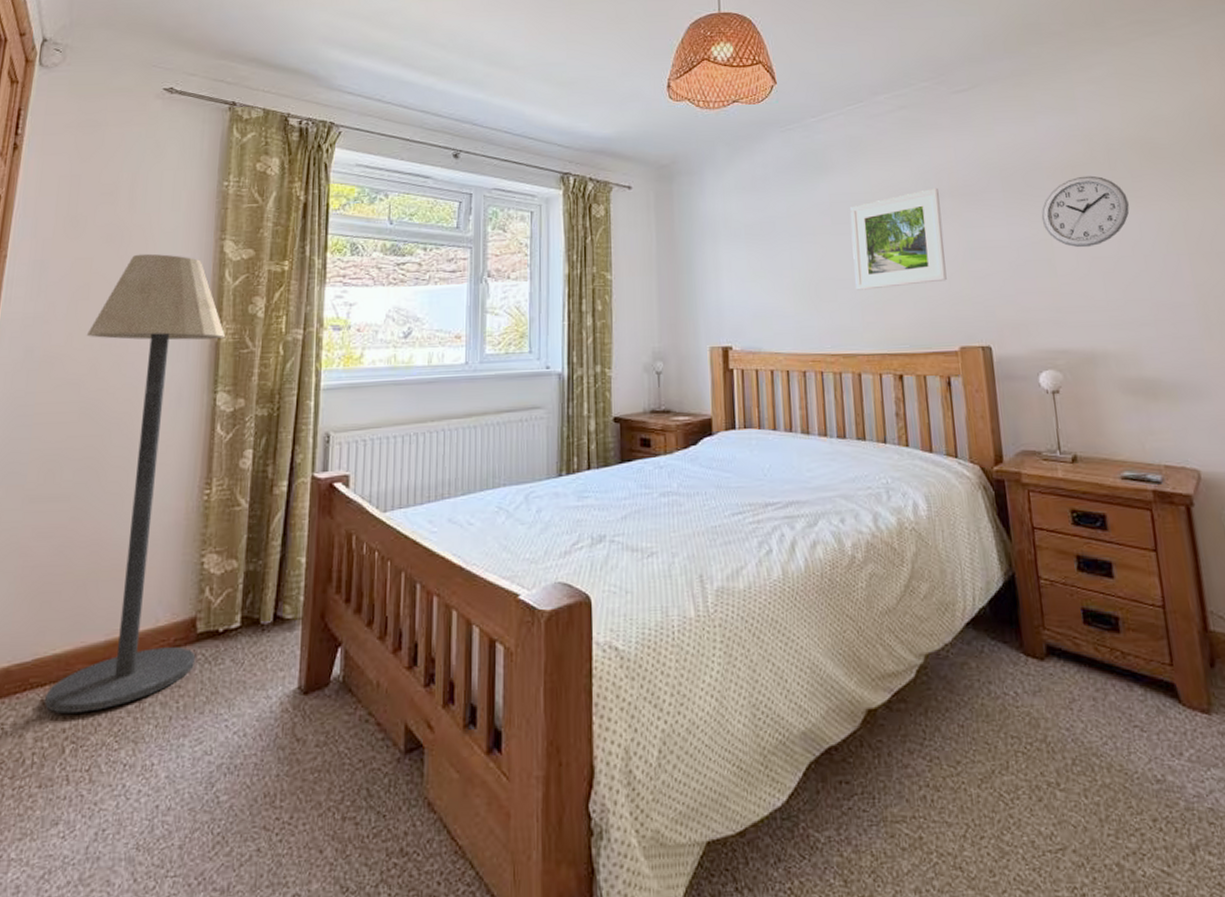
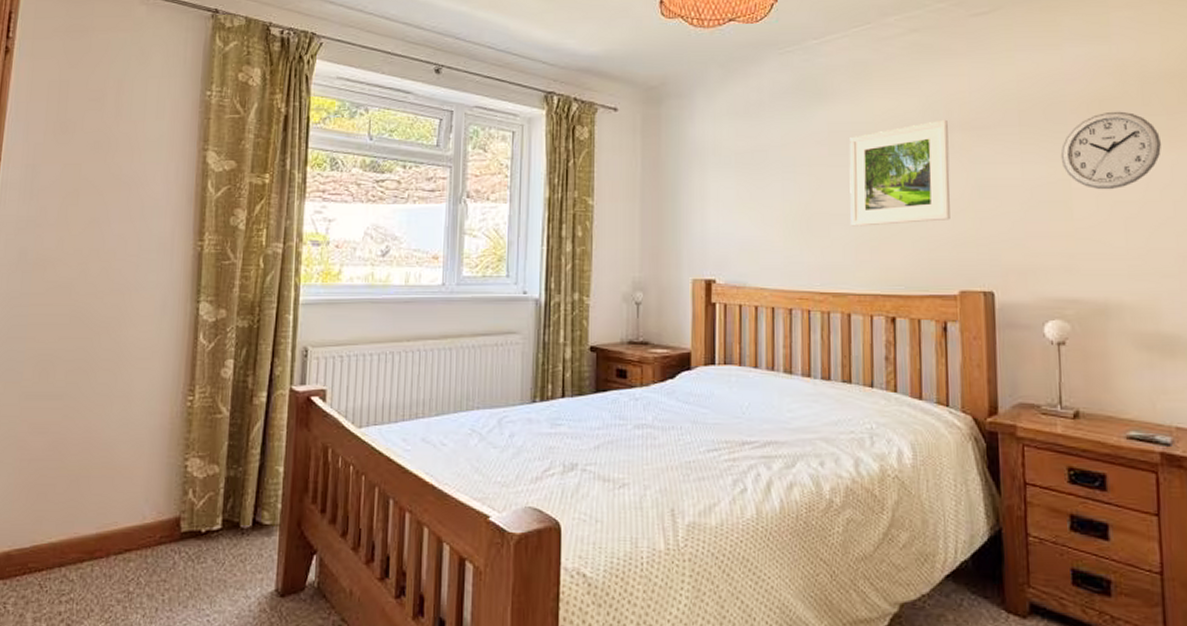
floor lamp: present [45,253,225,714] -> none [42,161,207,598]

